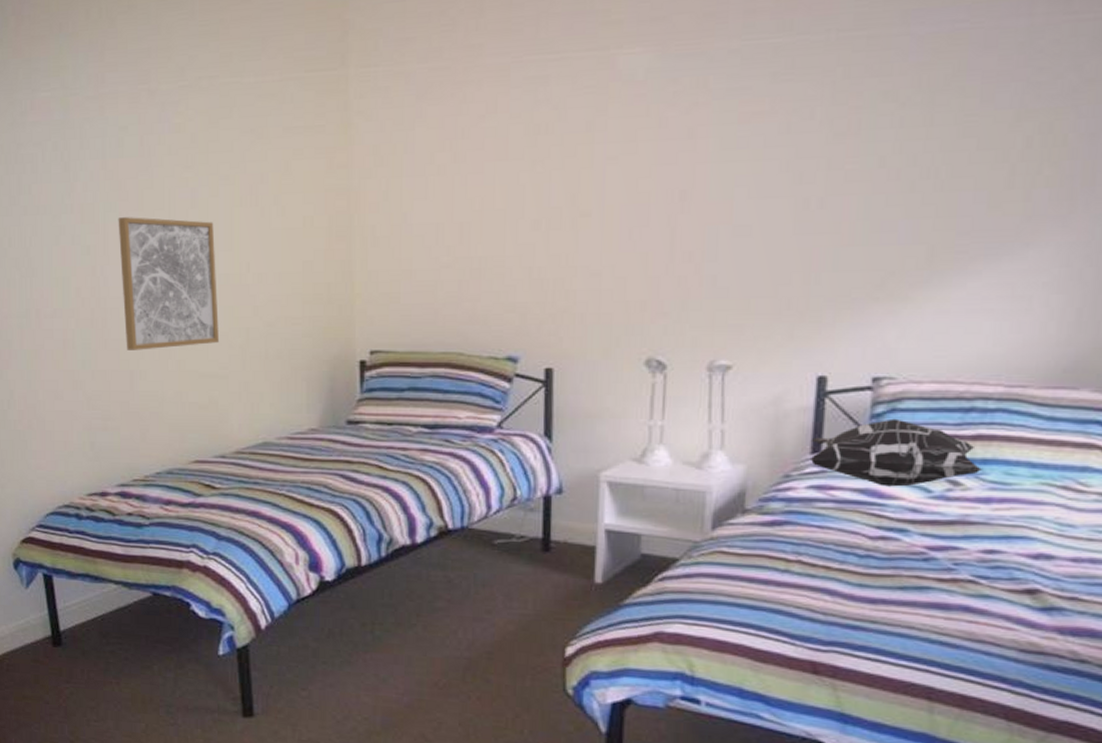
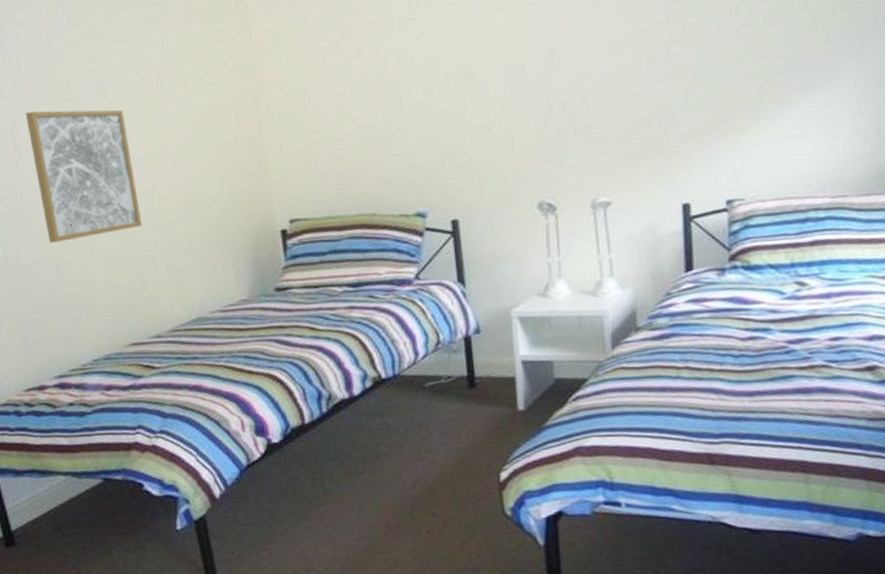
decorative pillow: present [809,418,982,487] -> none [683,234,821,294]

